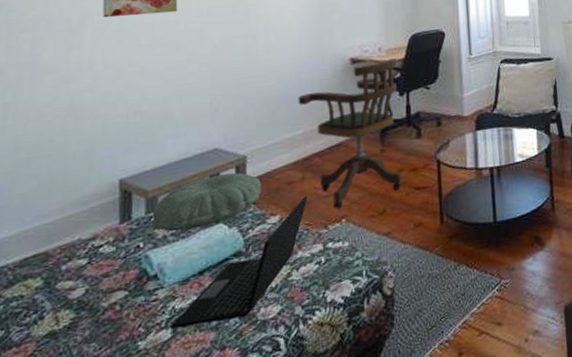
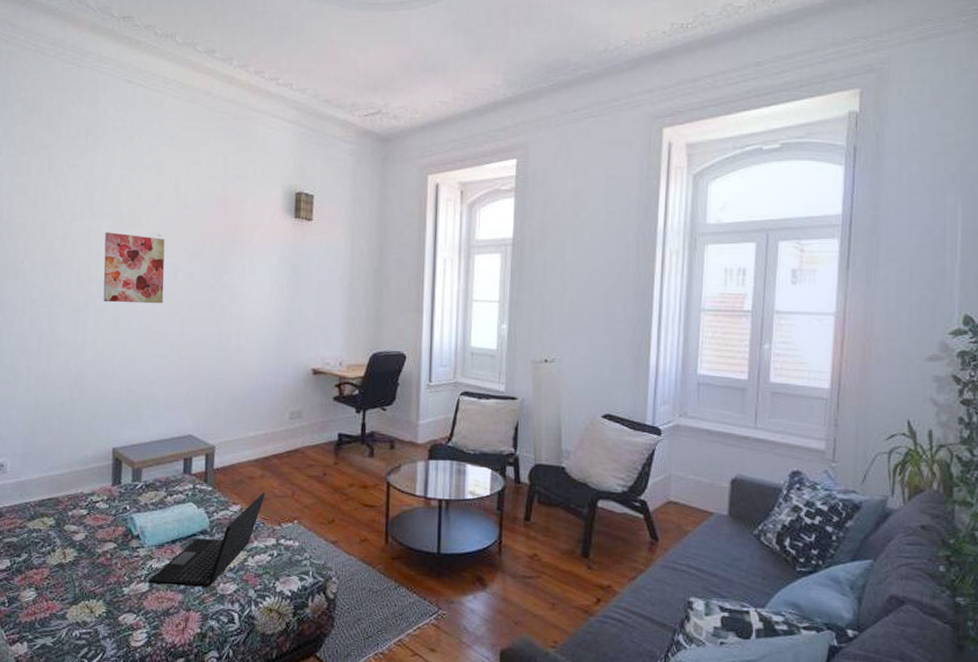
pillow: present [151,172,261,232] -> none [135,458,226,503]
office chair: present [298,58,402,209] -> none [262,375,356,510]

